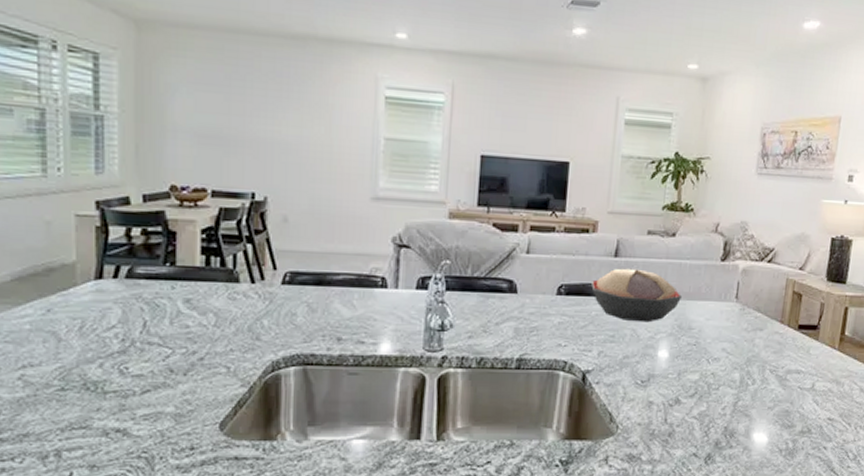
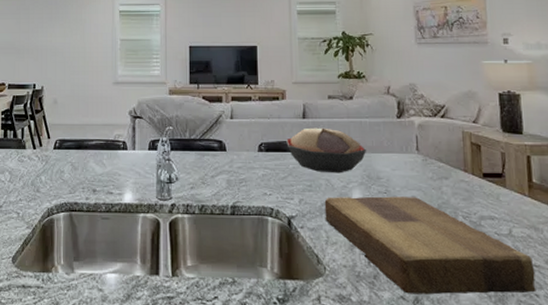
cutting board: none [624,348,828,451] -> present [324,196,536,295]

